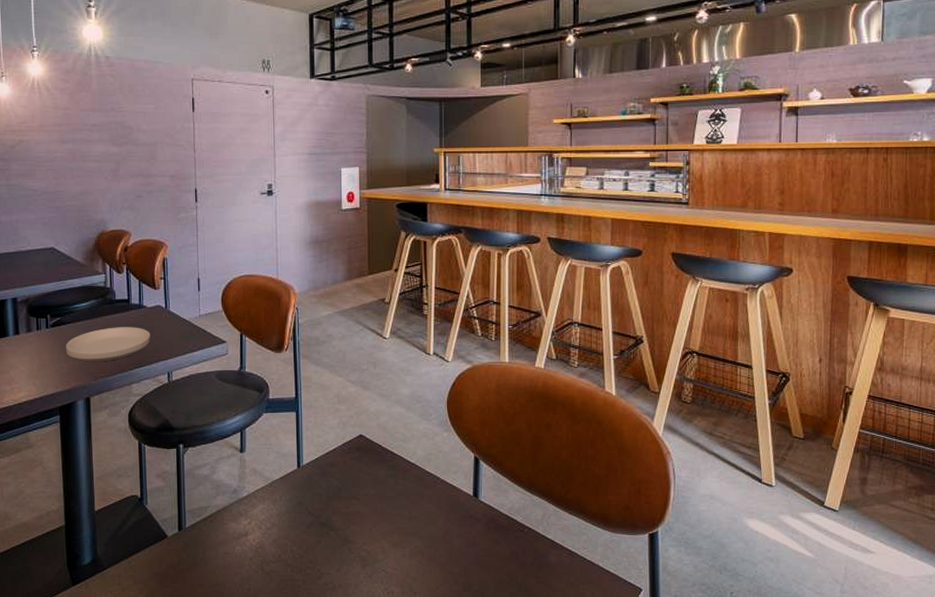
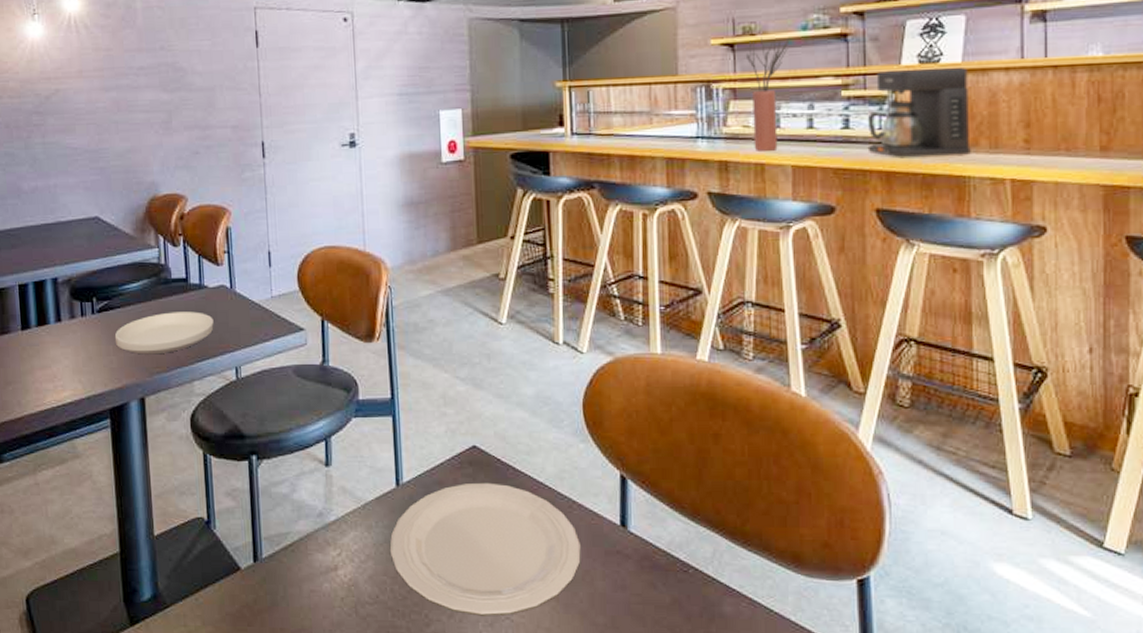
plate: none [290,464,442,569] -> present [389,482,581,616]
vase: none [580,119,613,208] -> present [747,37,790,153]
coffee maker: none [667,147,742,215] -> present [867,66,971,159]

